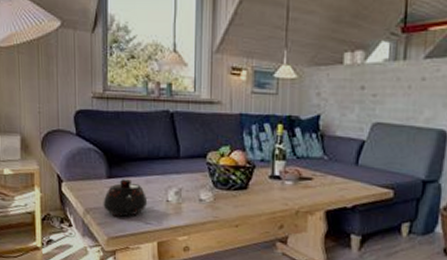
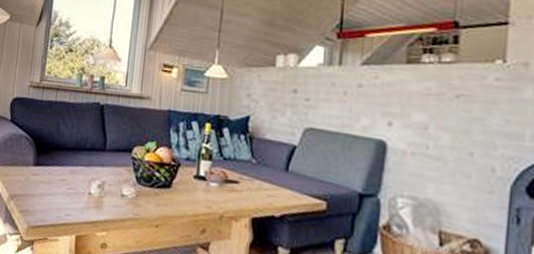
teapot: present [103,178,148,217] -> none [27,166,71,206]

